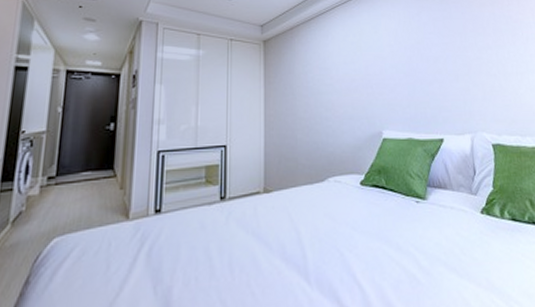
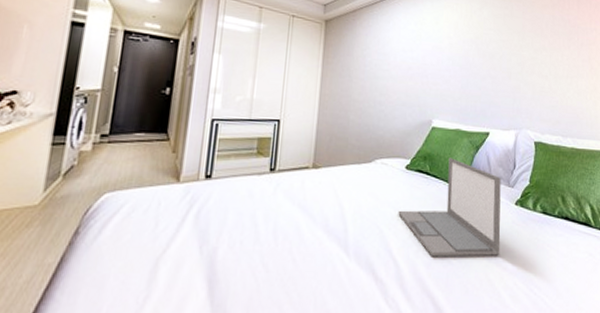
laptop: none [357,169,472,279] -> present [398,158,501,257]

